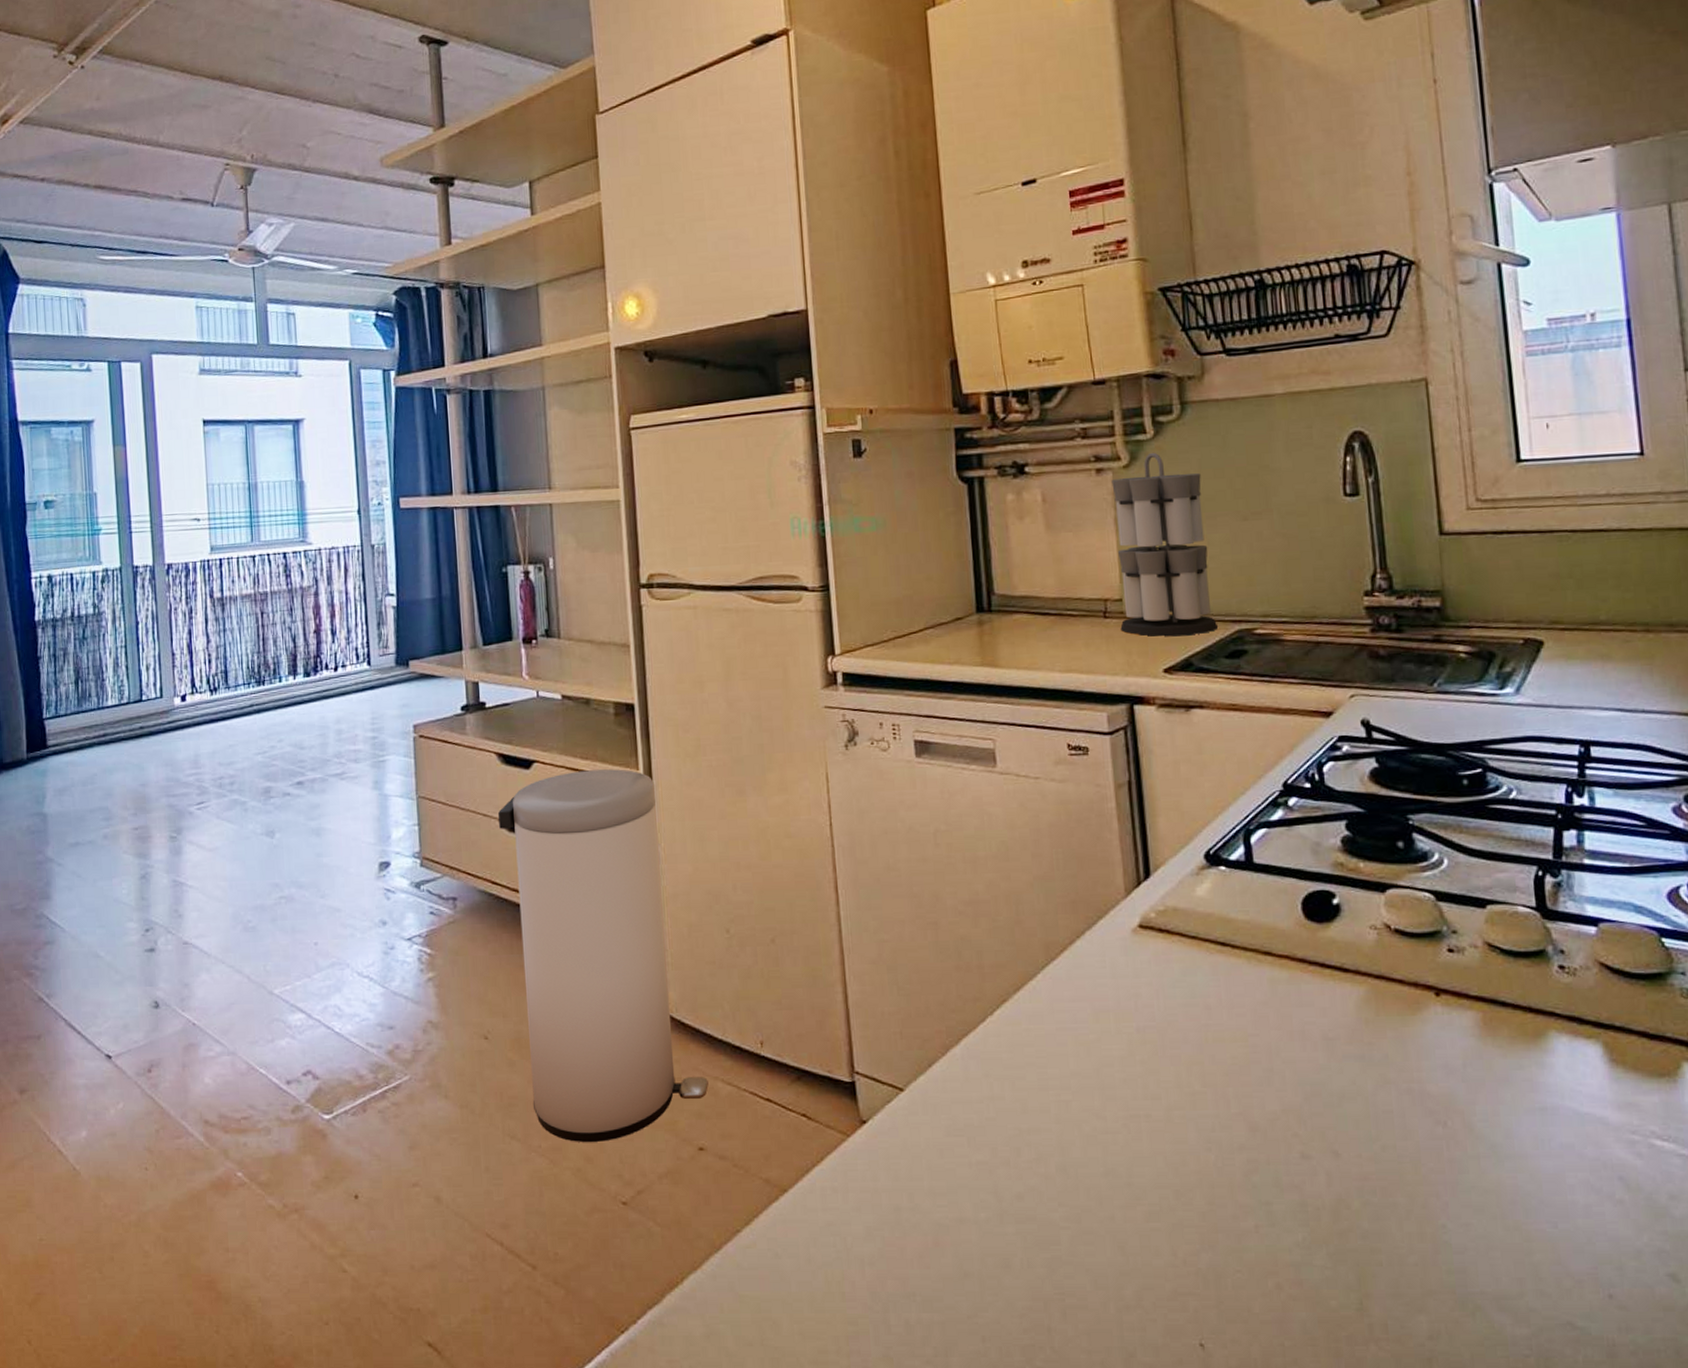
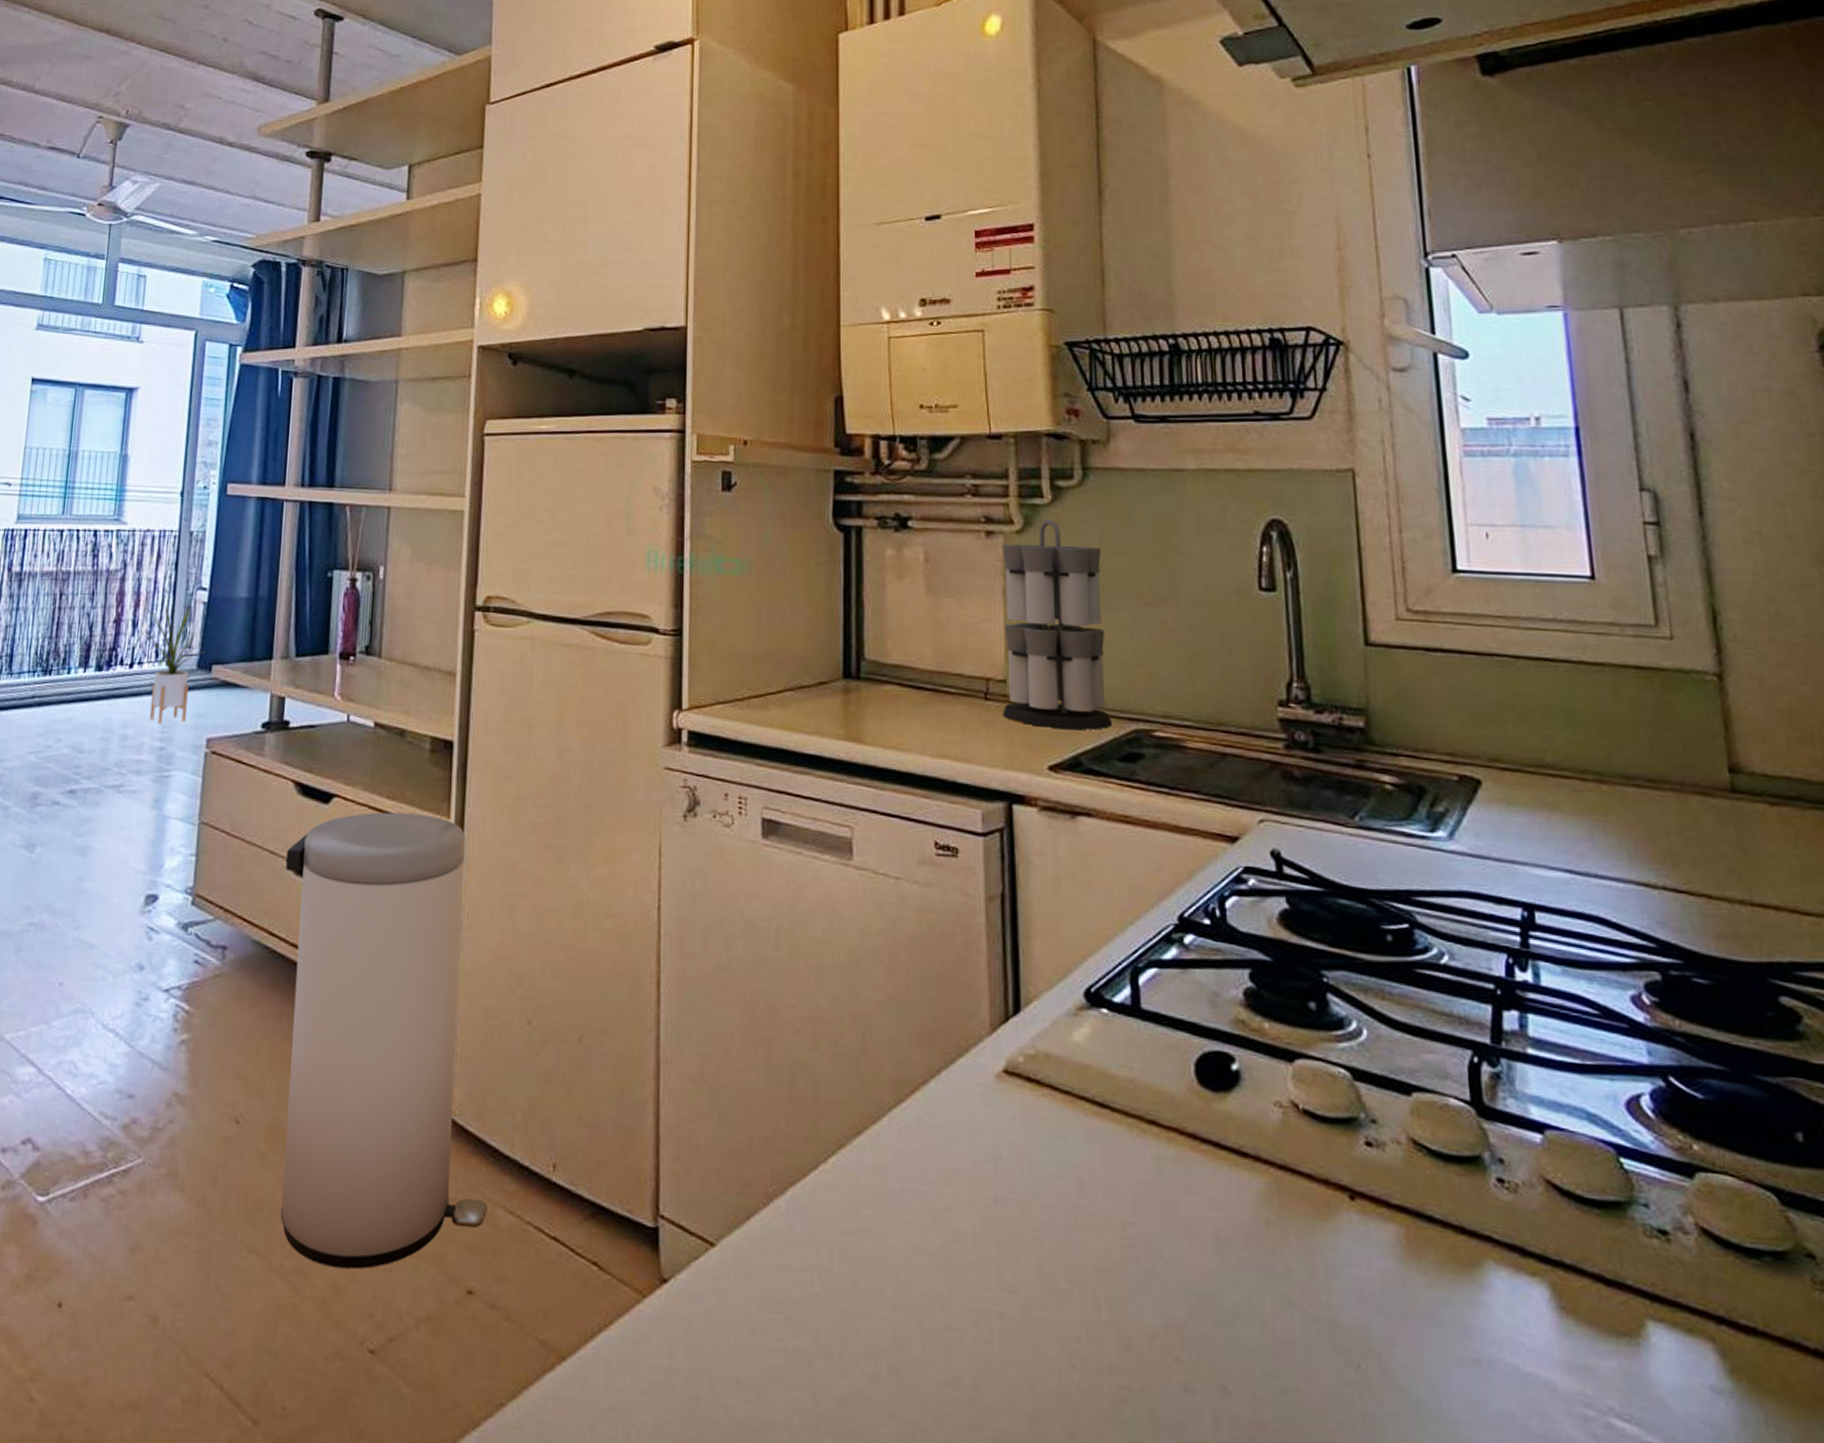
house plant: none [338,605,401,718] -> present [139,597,205,725]

